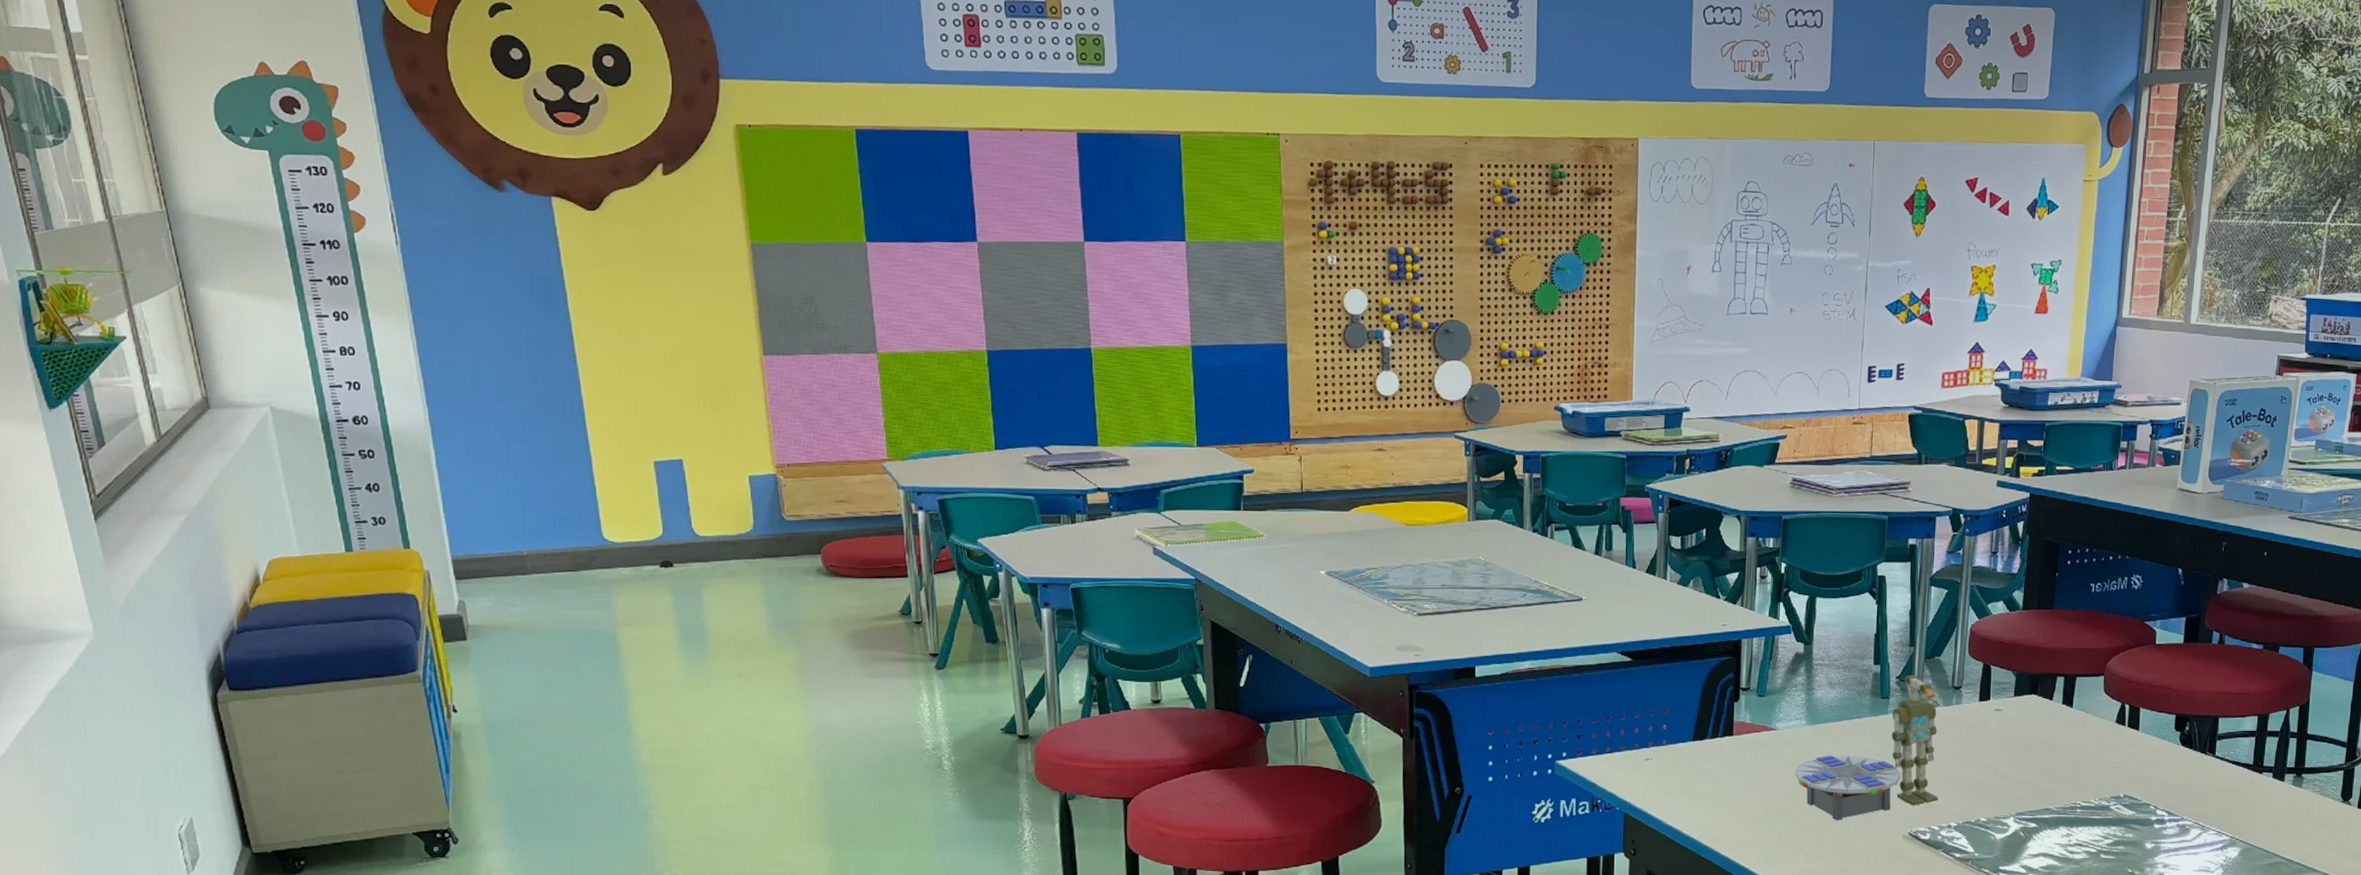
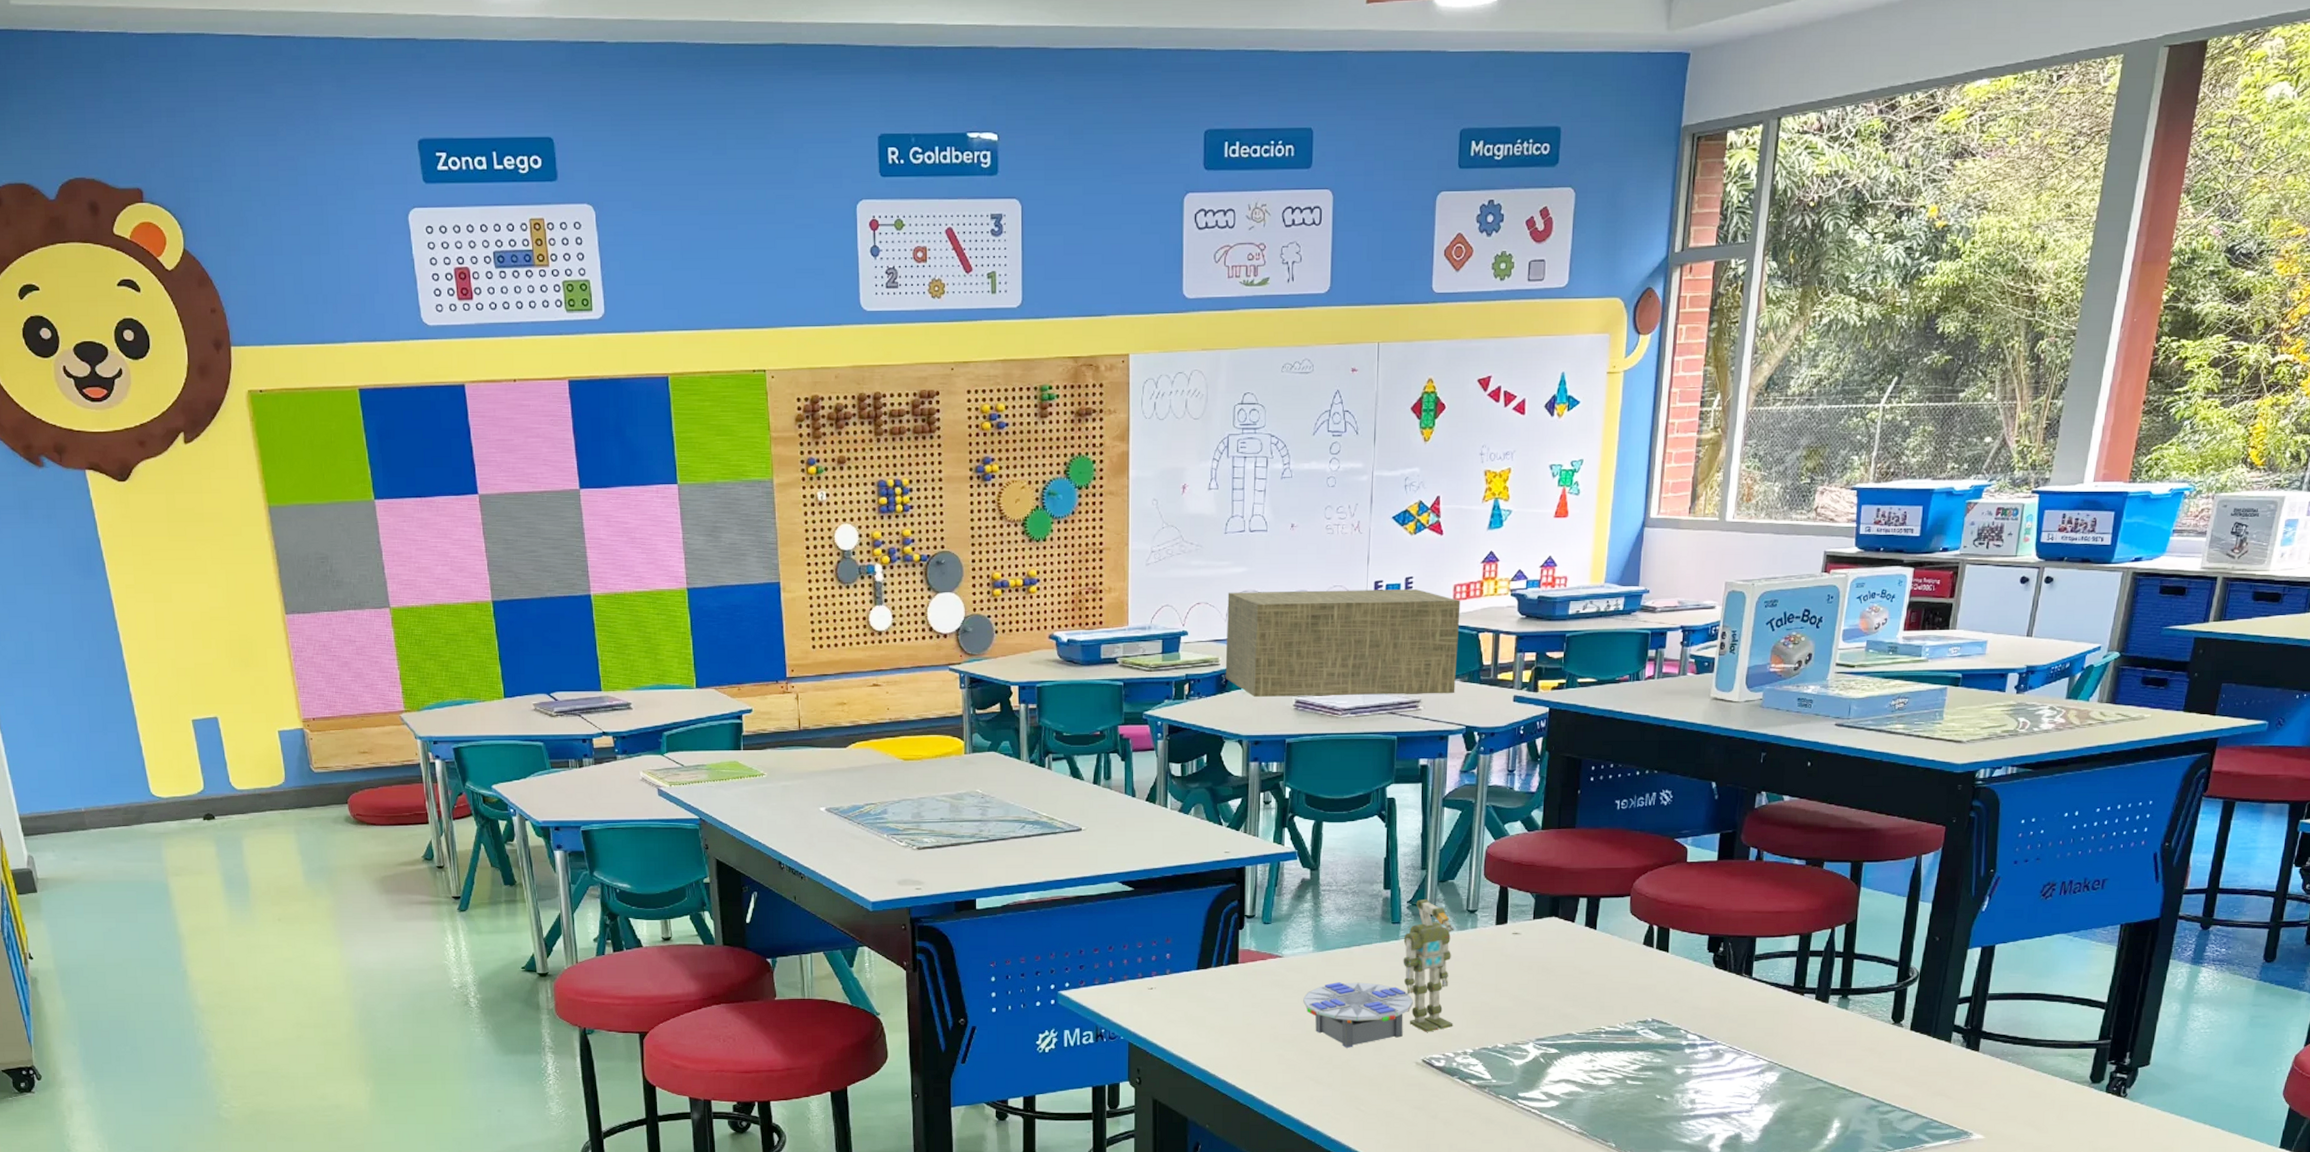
storage box: none [1725,371,1948,477] -> present [1225,589,1461,697]

